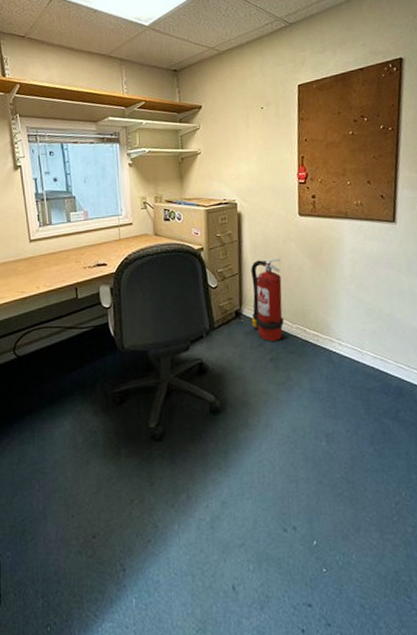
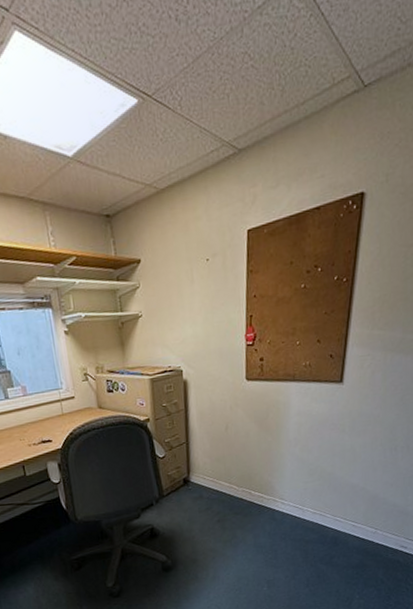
fire extinguisher: present [251,259,284,342] -> none [198,426,230,505]

